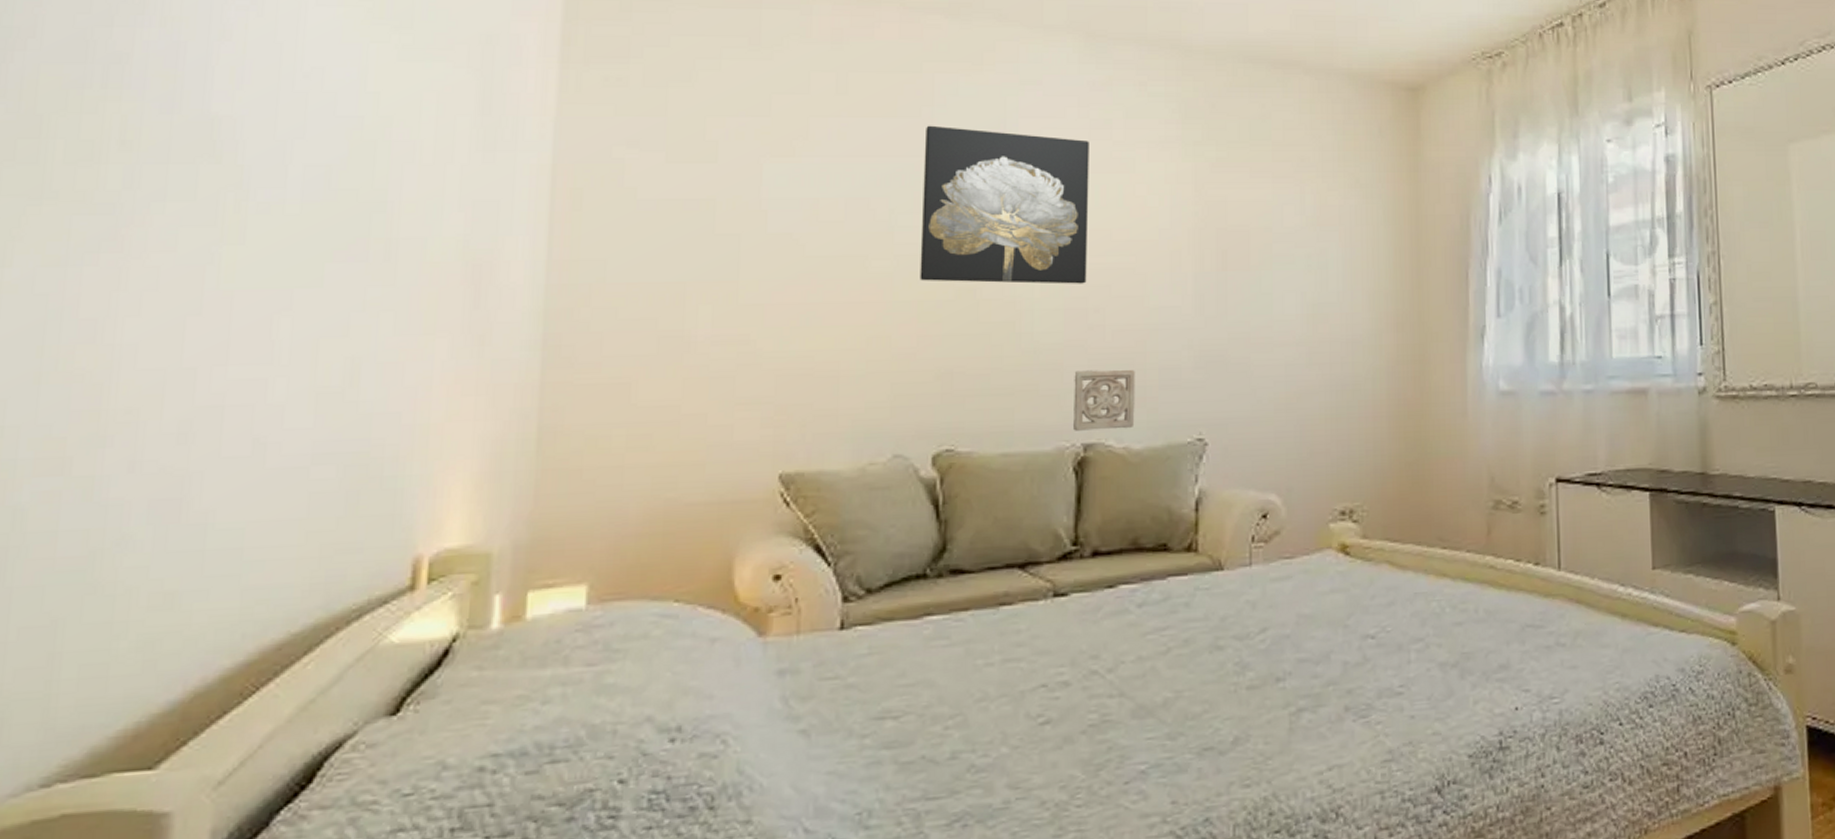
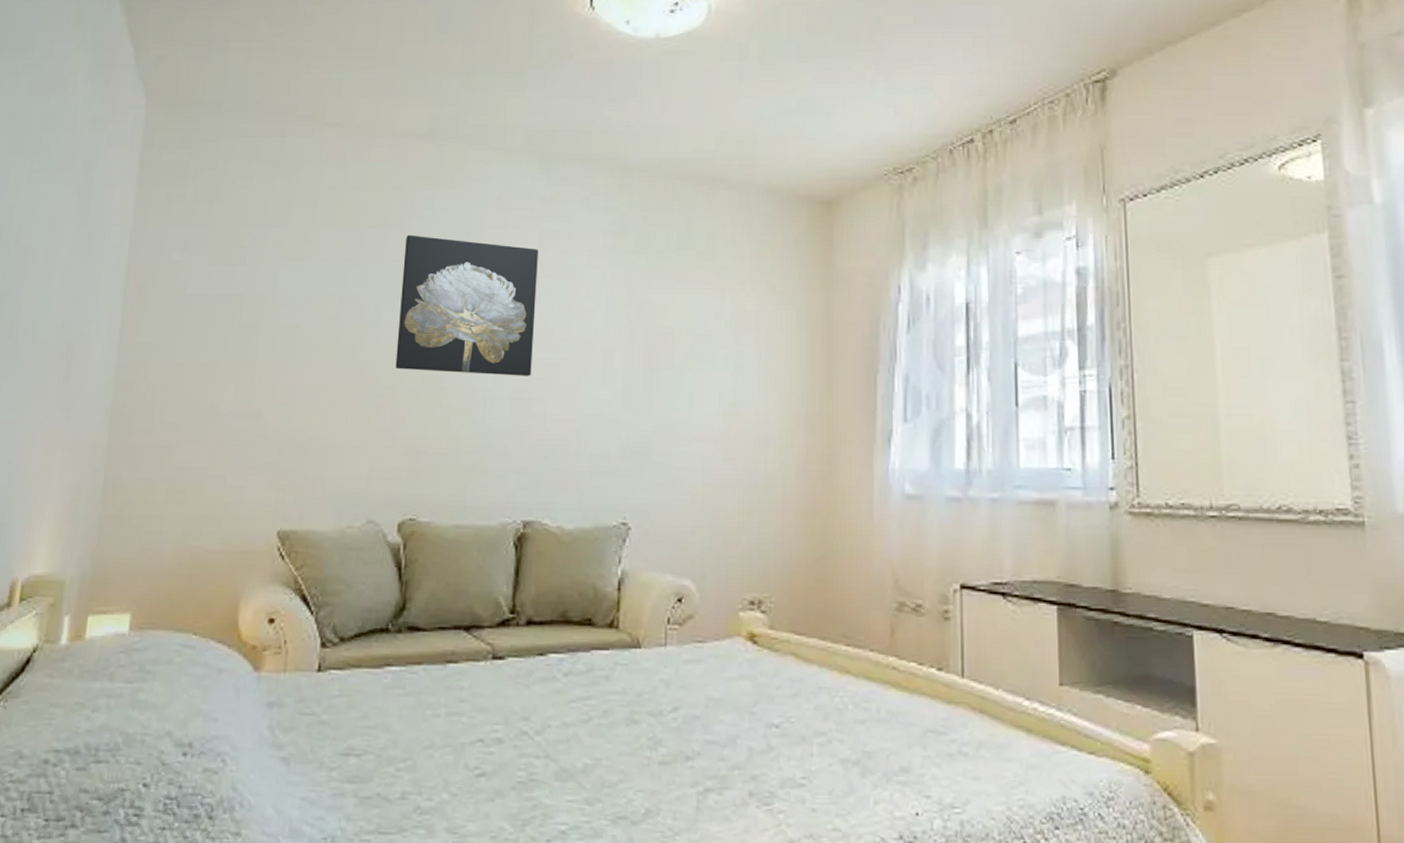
wall ornament: present [1073,370,1135,431] -> none [515,454,570,510]

